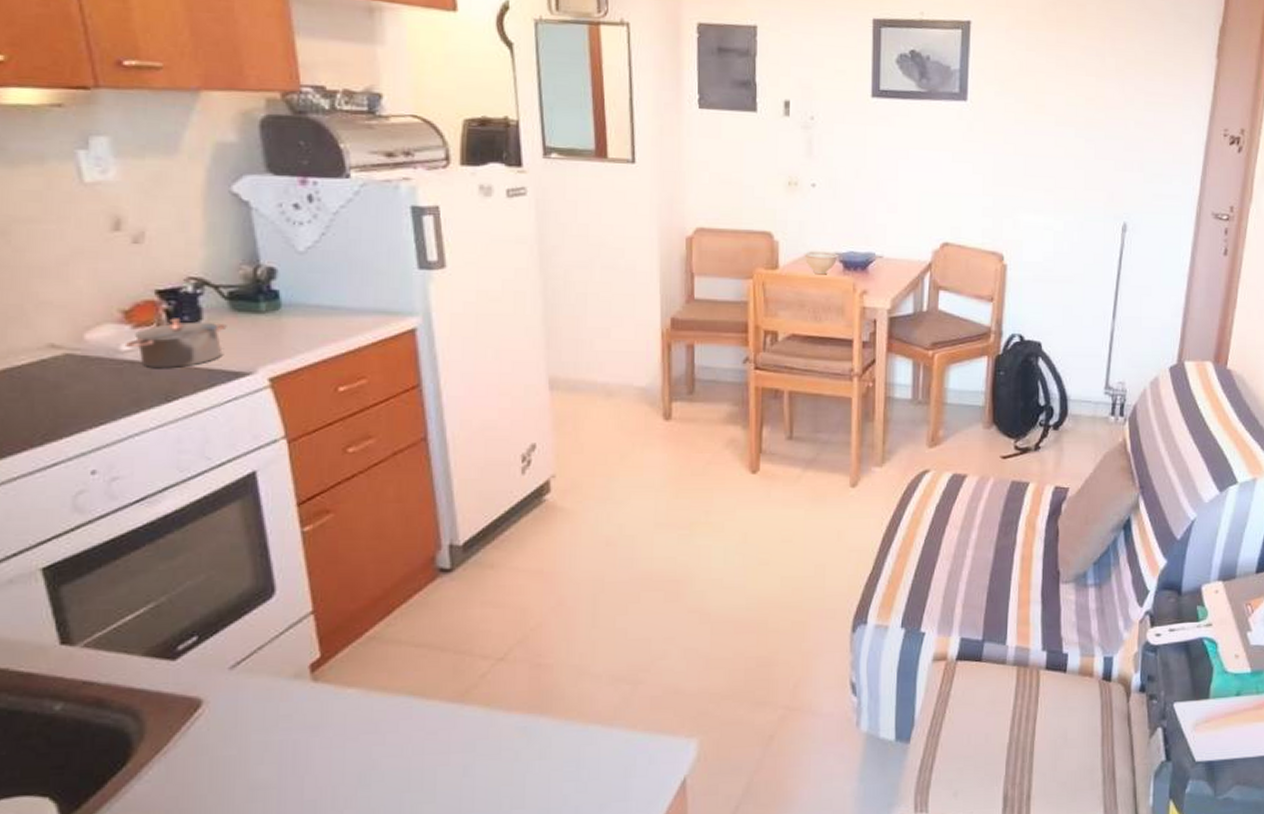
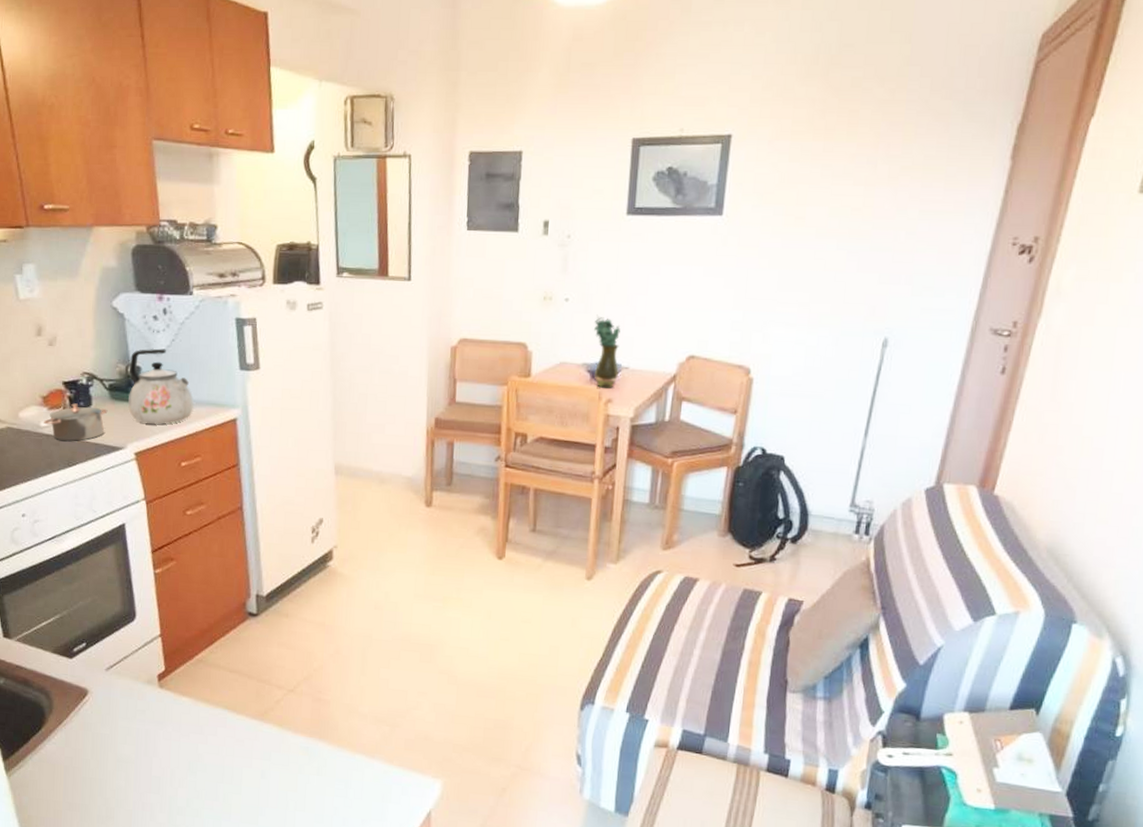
kettle: none [258,244,356,340] -> present [128,348,195,424]
bowl: present [804,251,838,275] -> none [554,361,586,384]
vase: none [845,201,872,279] -> present [594,314,620,388]

